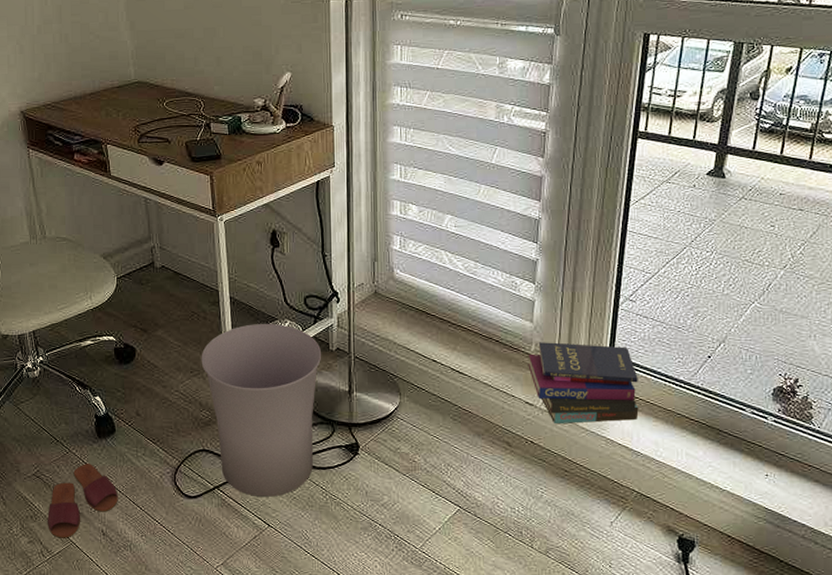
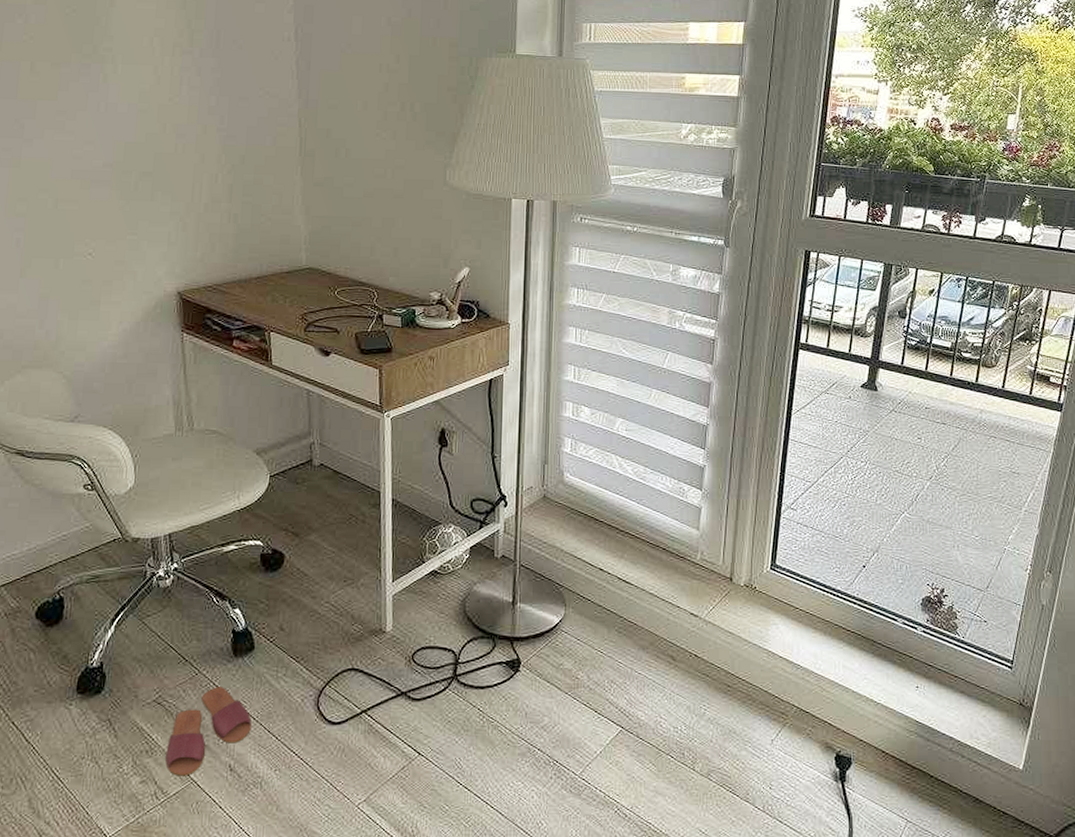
waste bin: present [201,323,321,497] -> none [356,527,485,721]
books: present [528,342,639,423] -> none [693,550,799,635]

